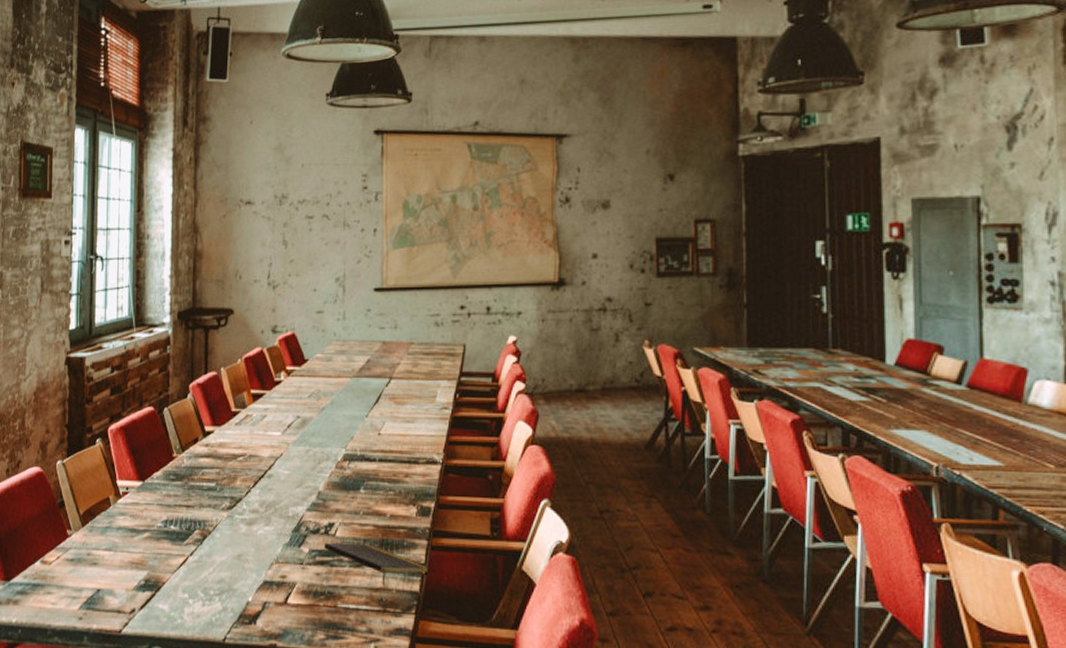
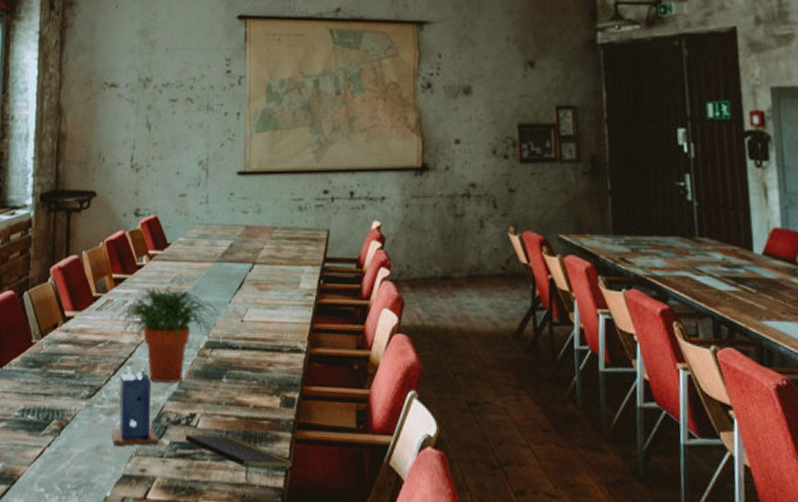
candle: none [252,477,298,555] -> present [111,365,159,447]
potted plant: none [254,400,357,494] -> present [115,285,219,383]

